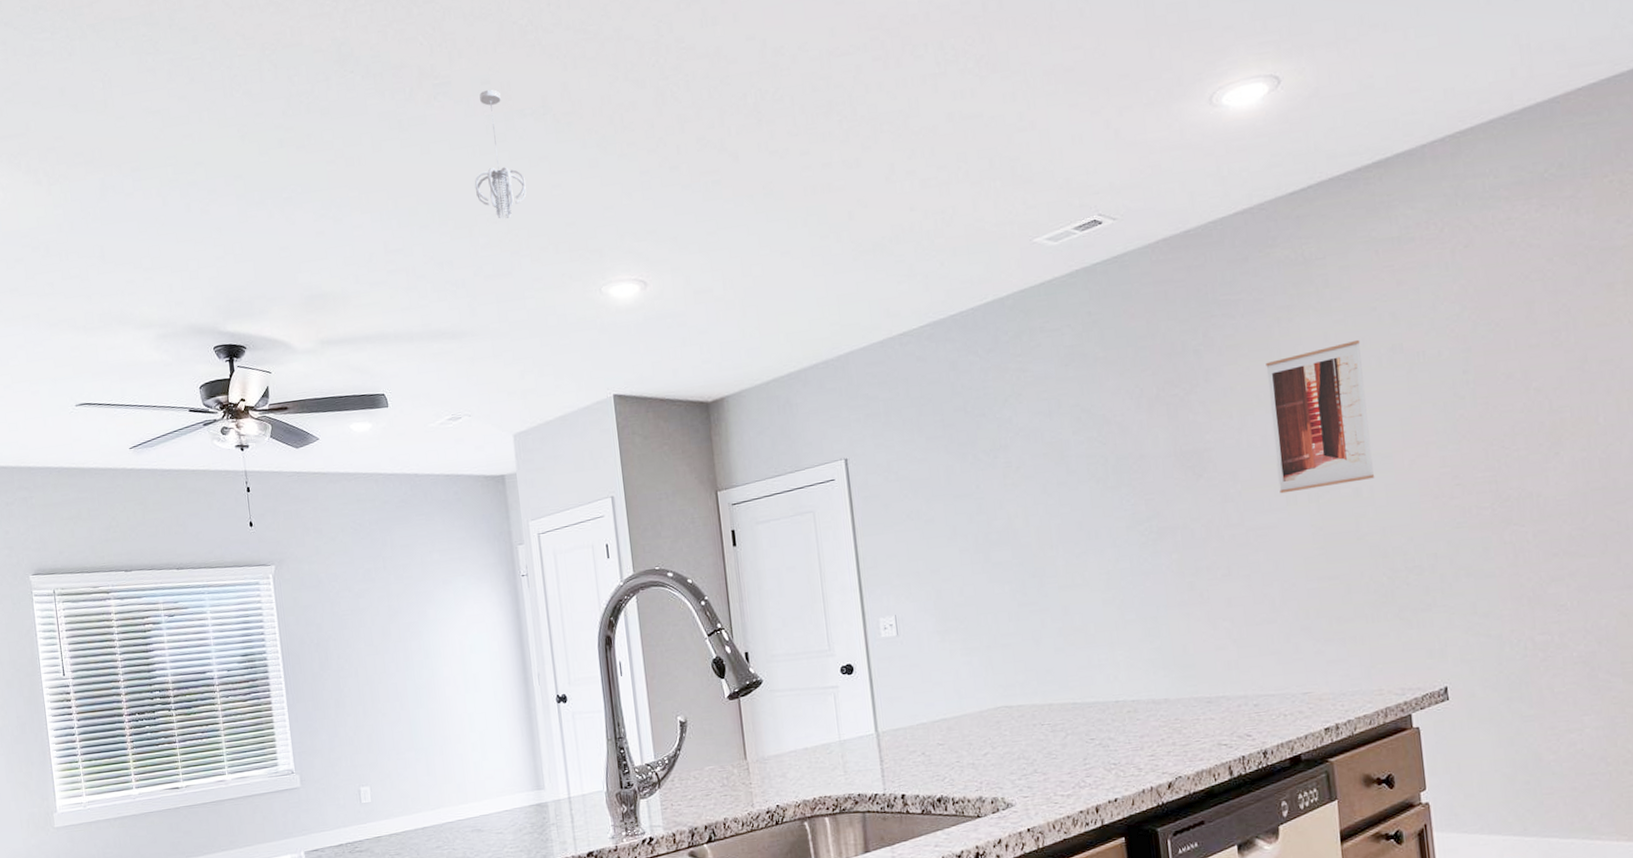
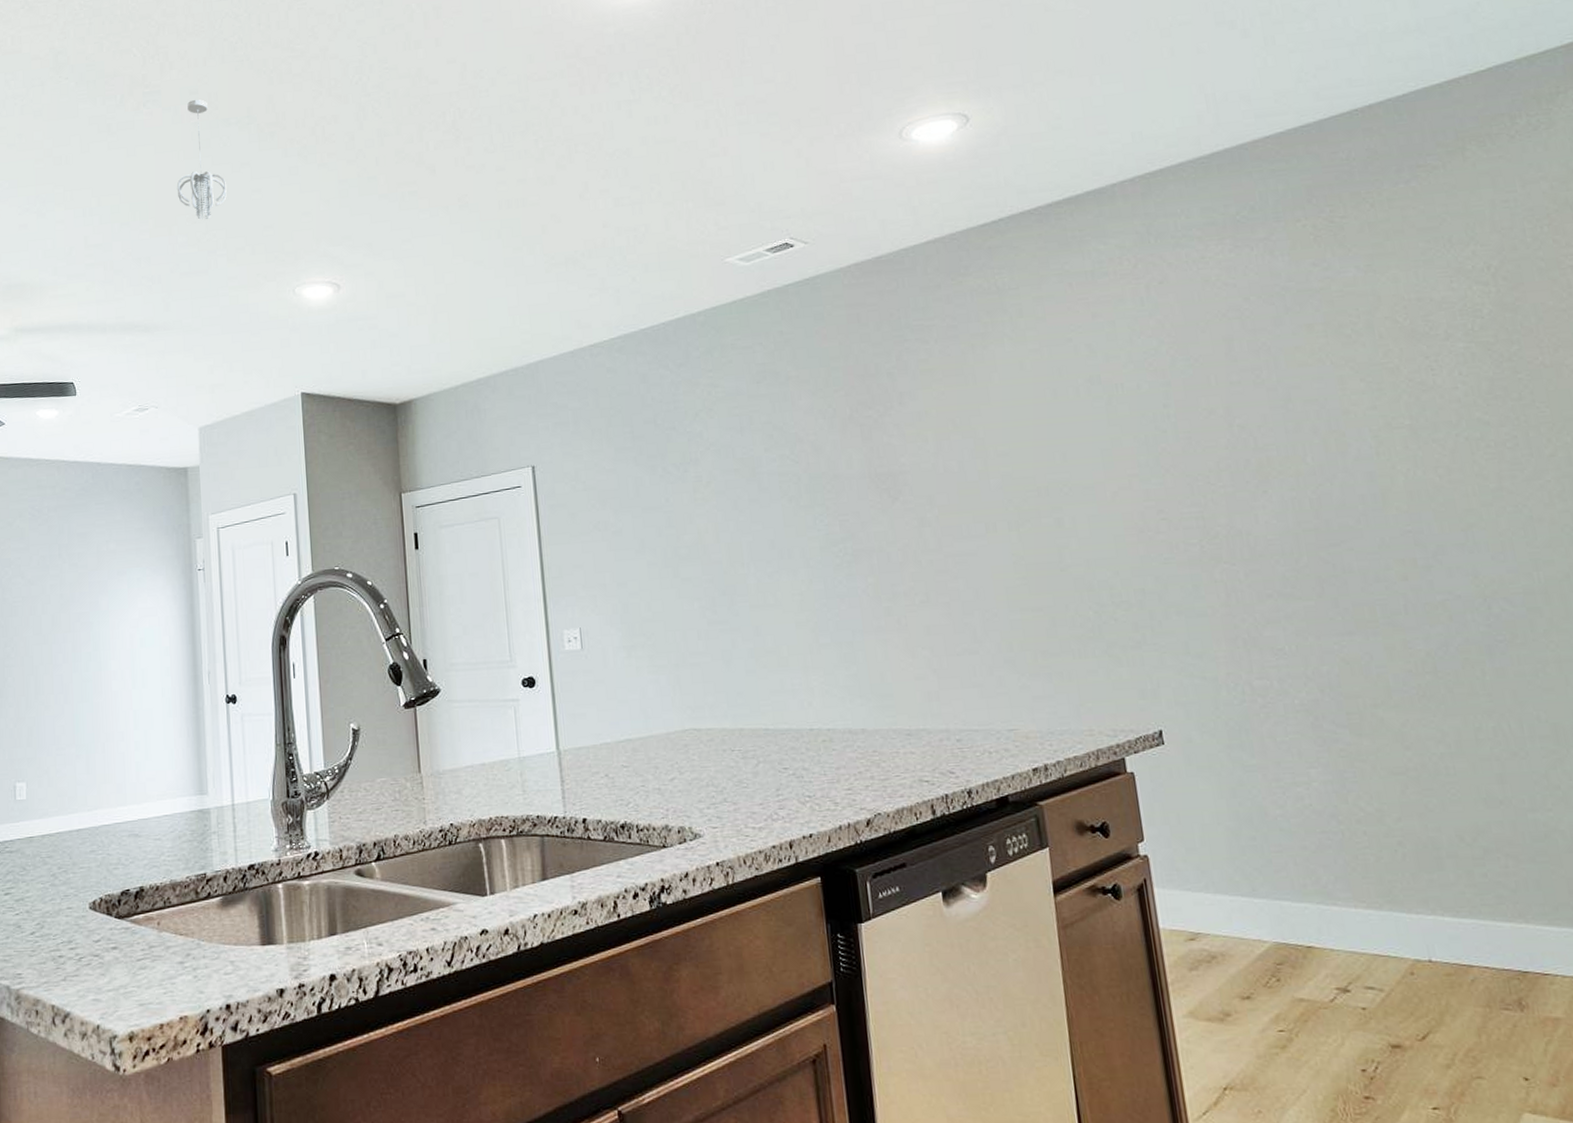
wall art: present [1265,339,1375,494] -> none [961,369,1077,521]

